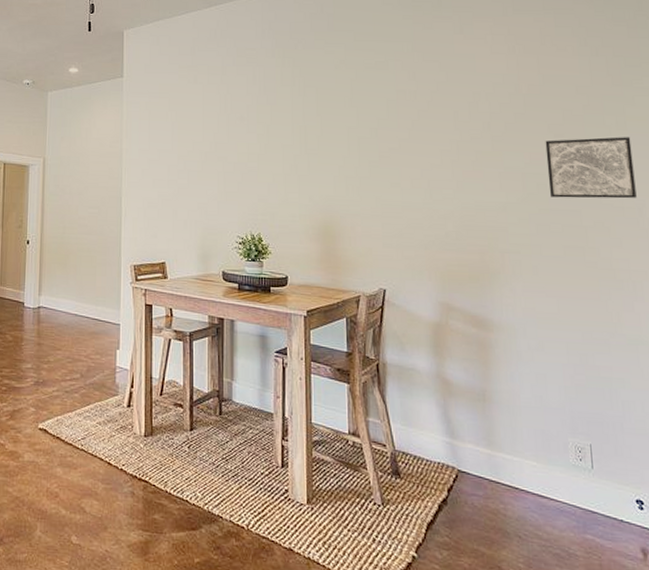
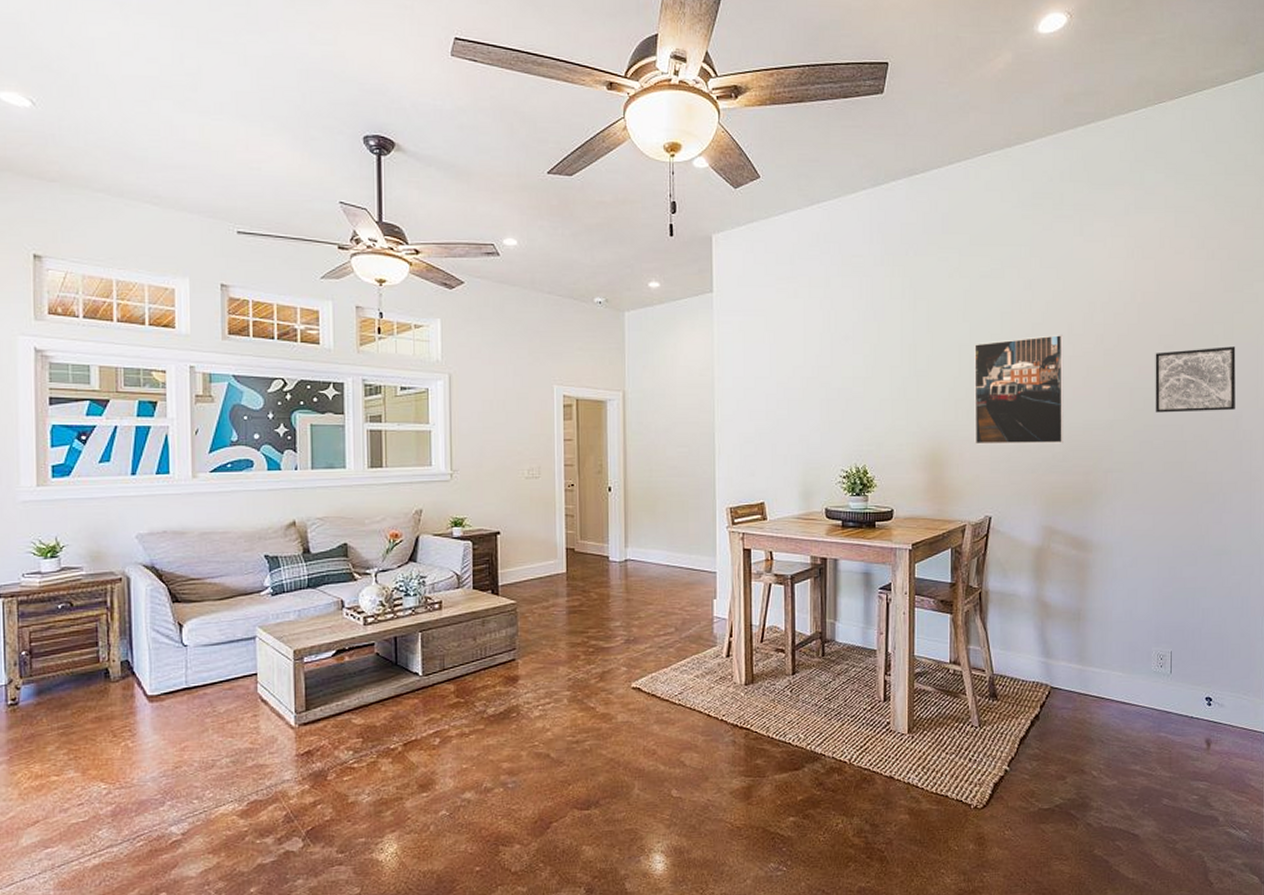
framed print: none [362,121,456,223] -> present [974,335,1064,445]

